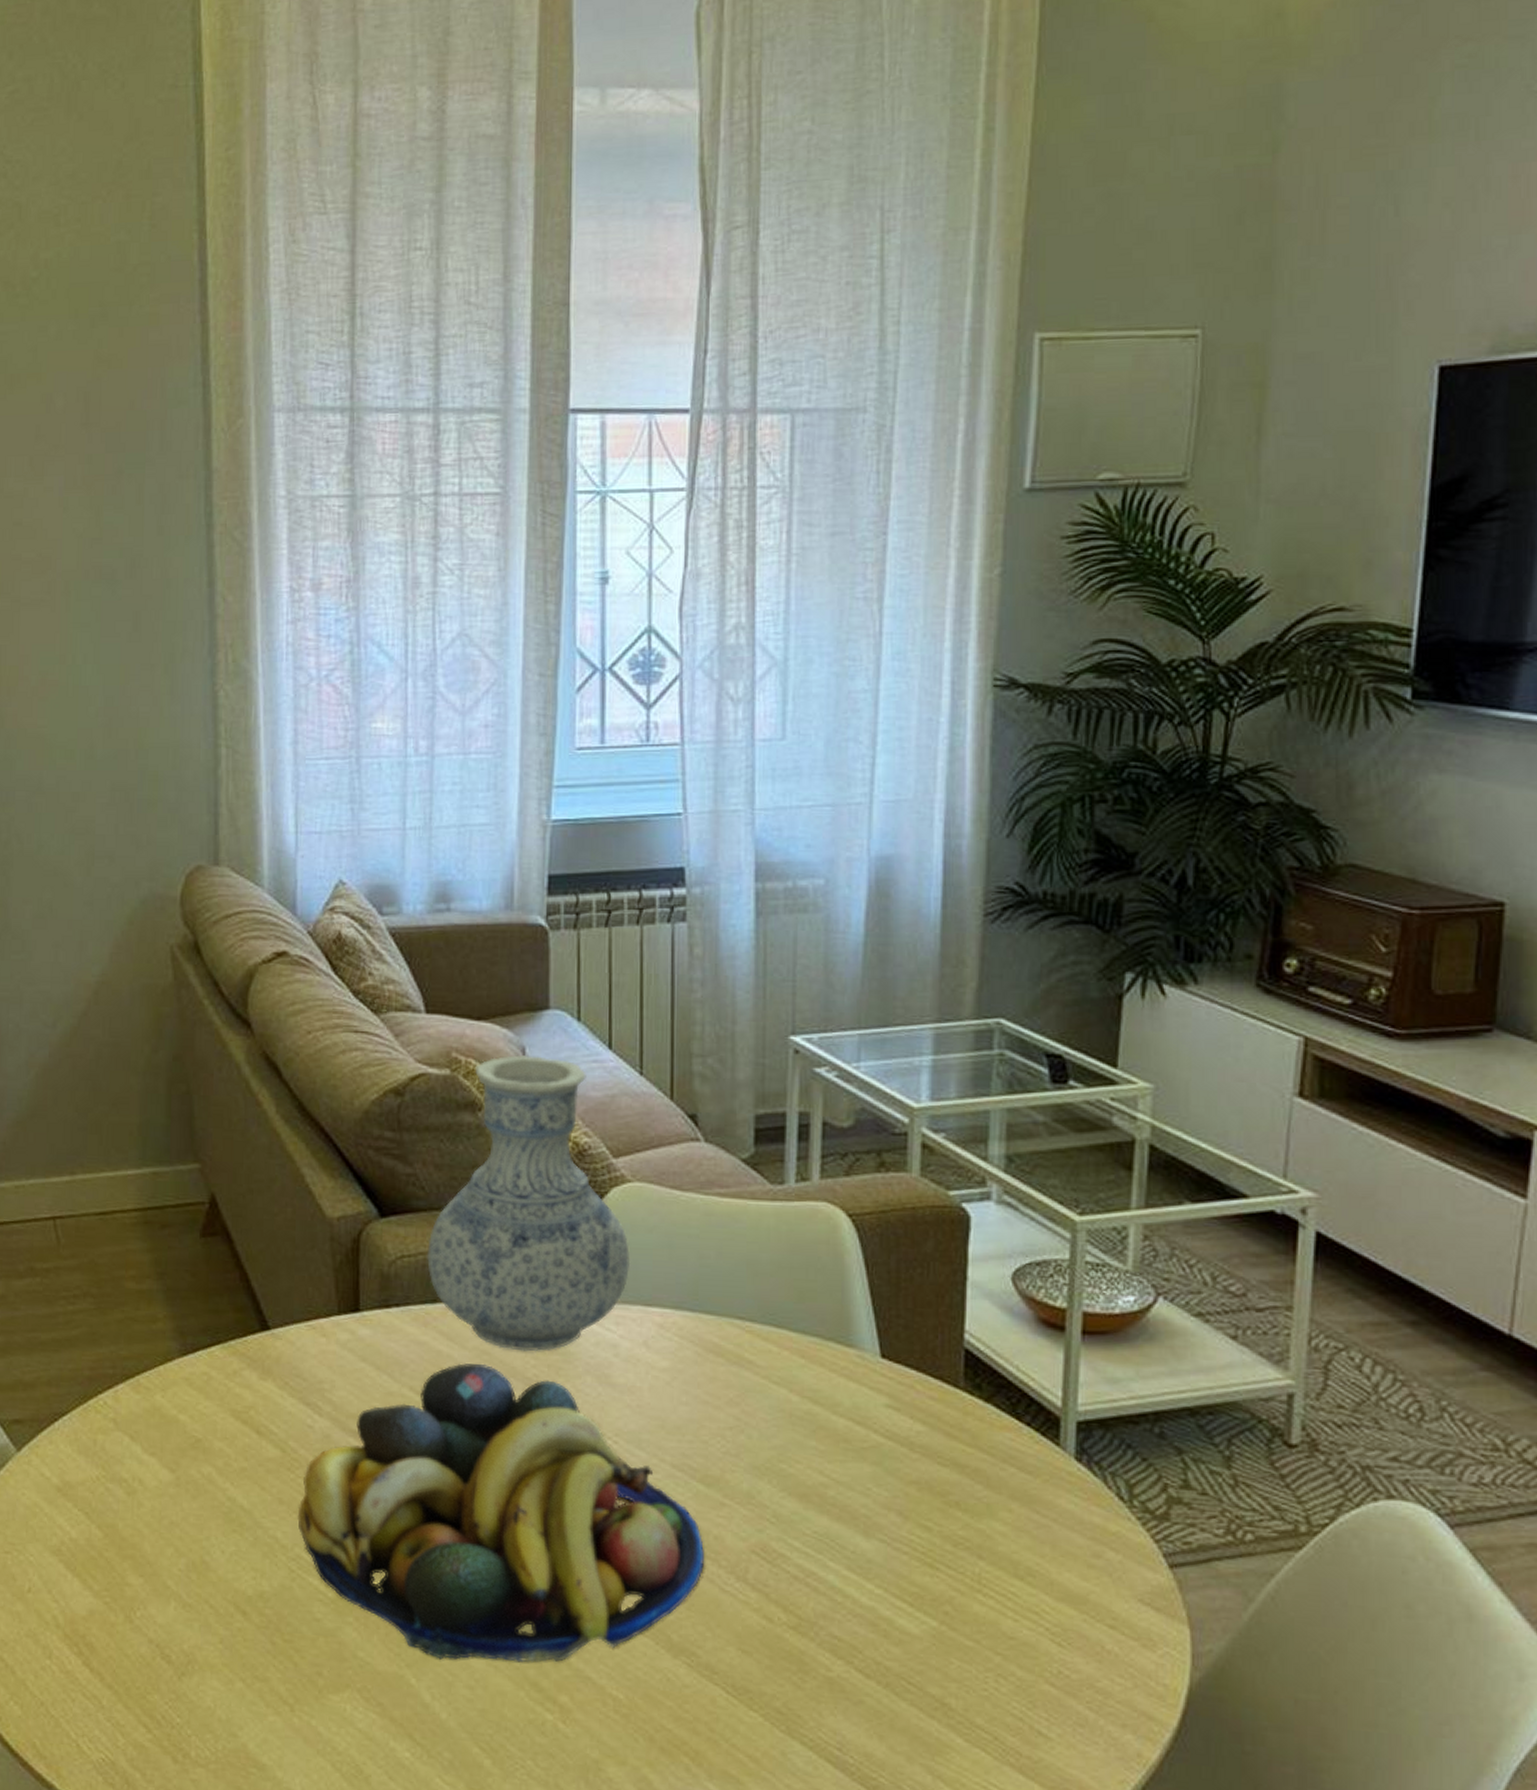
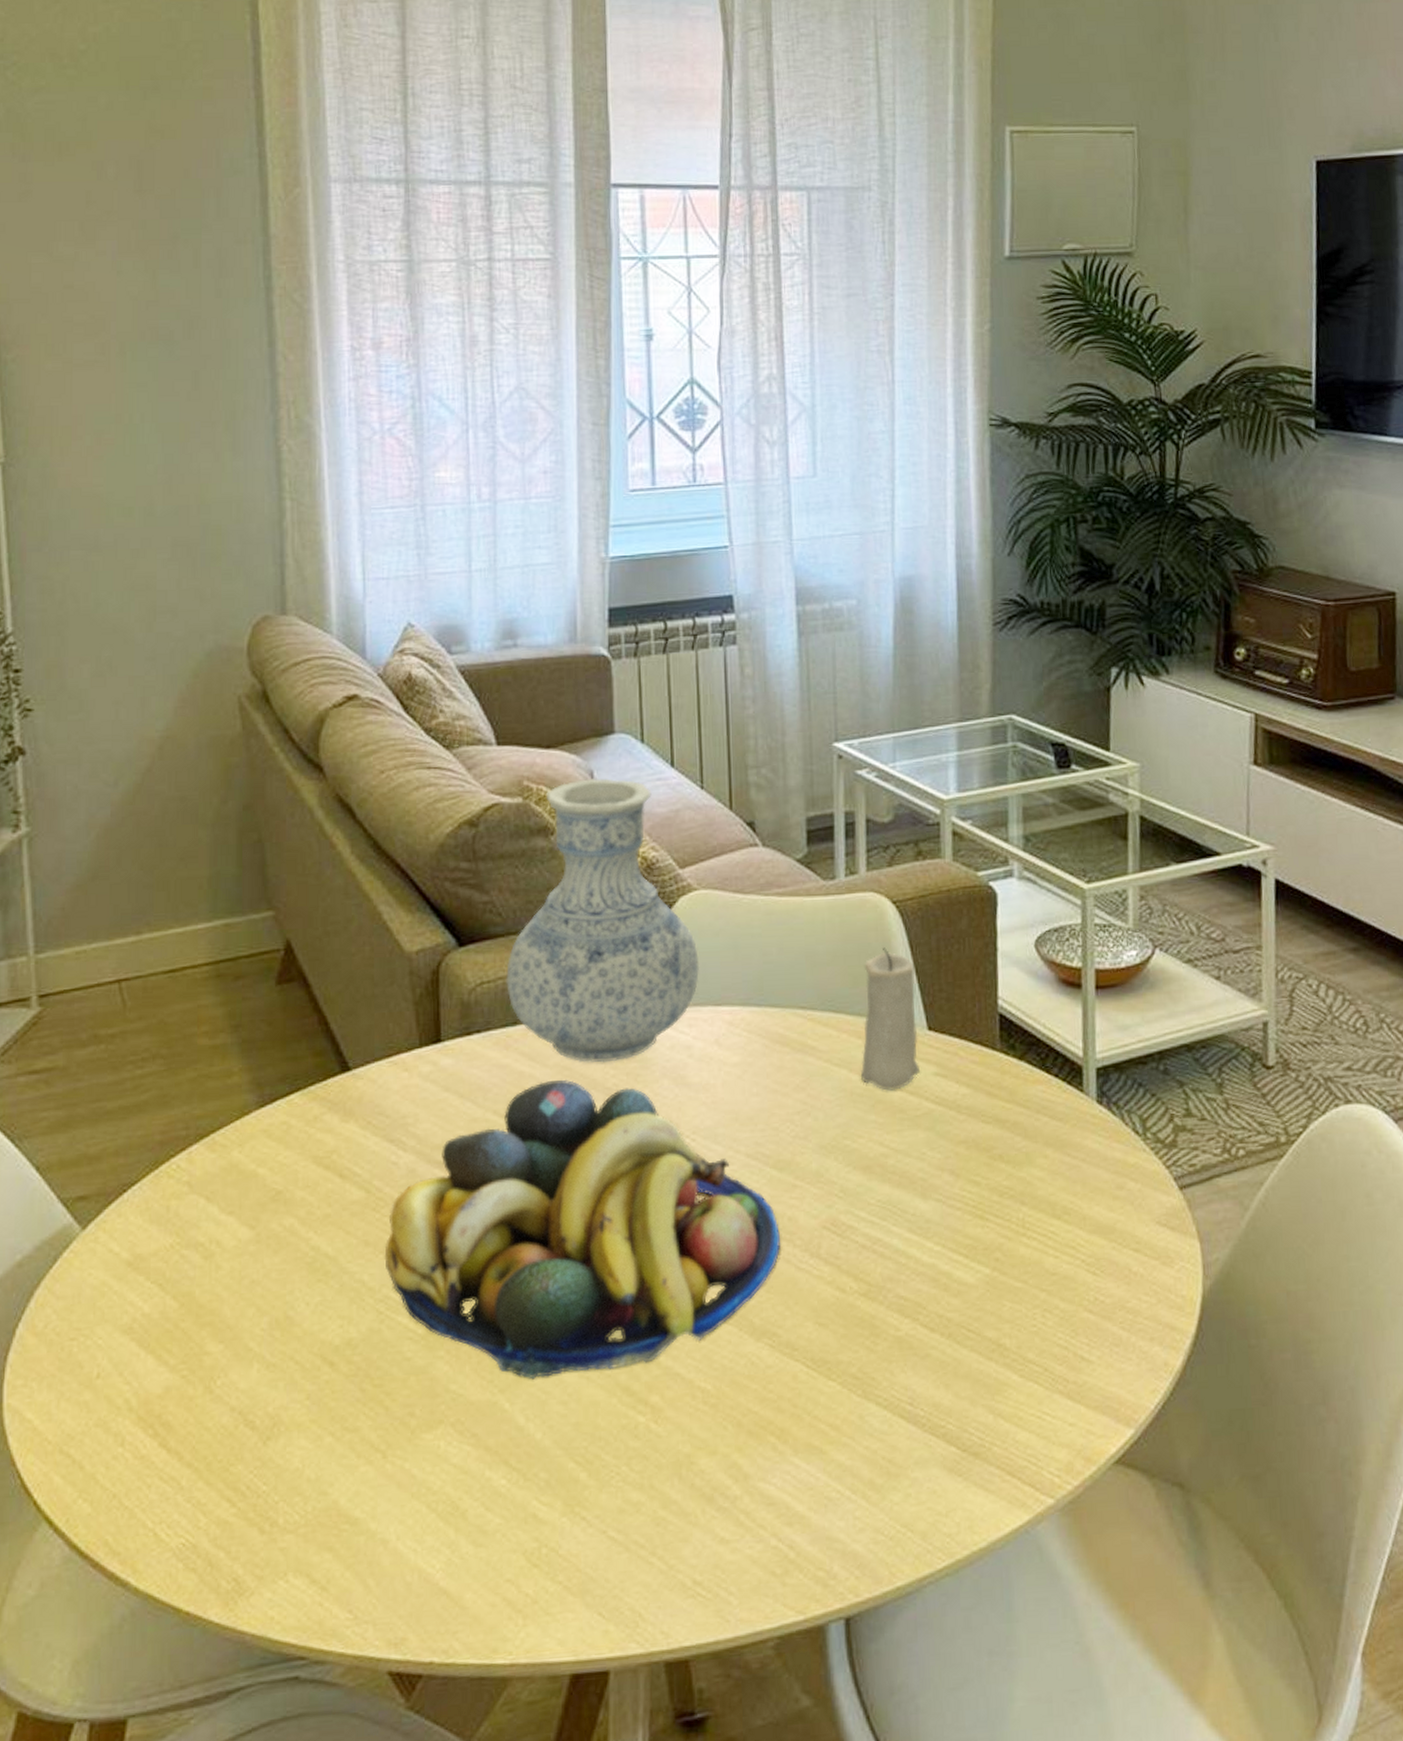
candle: none [801,1263,870,1418] -> present [860,947,920,1091]

